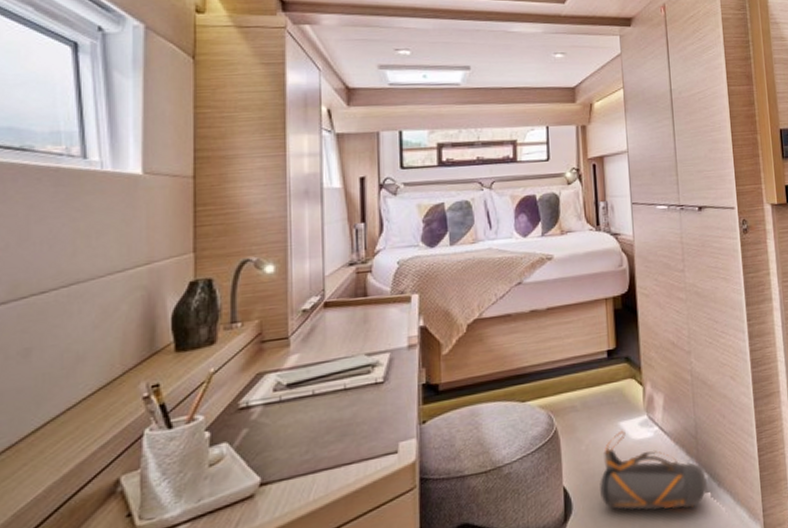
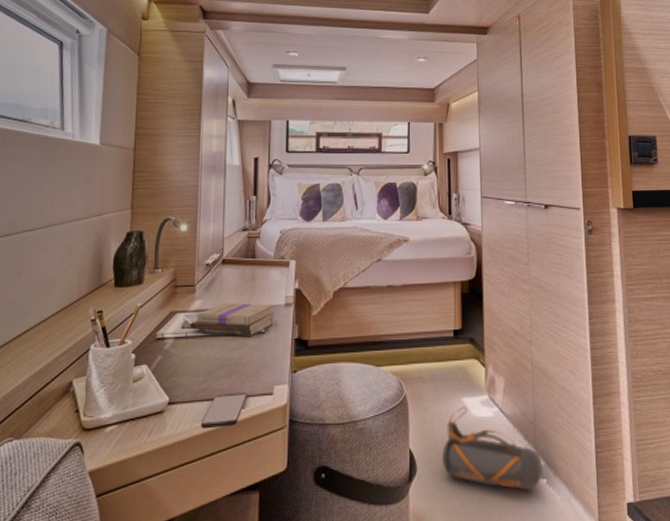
books: none [284,348,394,396] -> present [190,302,274,338]
smartphone: none [306,456,365,508] -> present [201,393,247,429]

